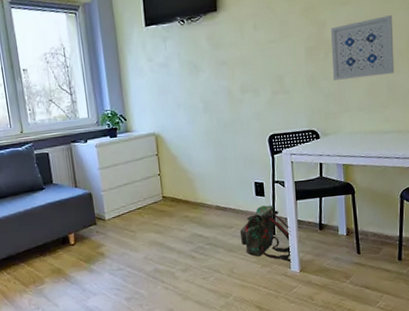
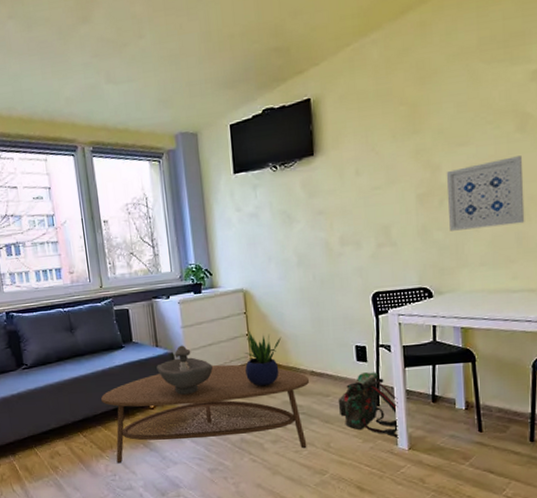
coffee table: none [24,201,215,297] -> present [101,364,310,463]
decorative bowl: none [76,185,128,232] -> present [156,345,213,395]
potted plant: none [156,170,190,221] -> present [244,330,282,387]

